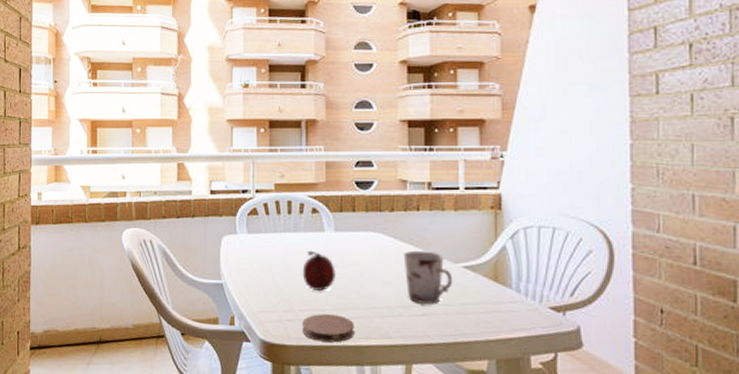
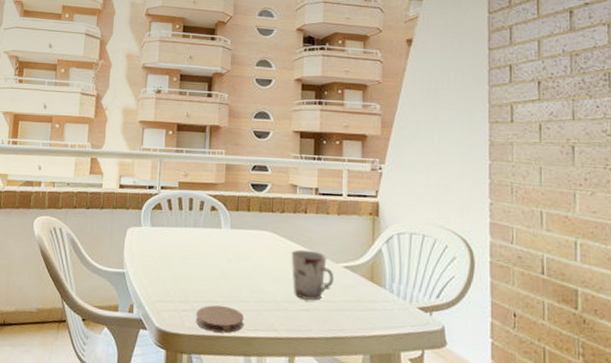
fruit: present [302,250,337,292] -> none [199,245,231,284]

